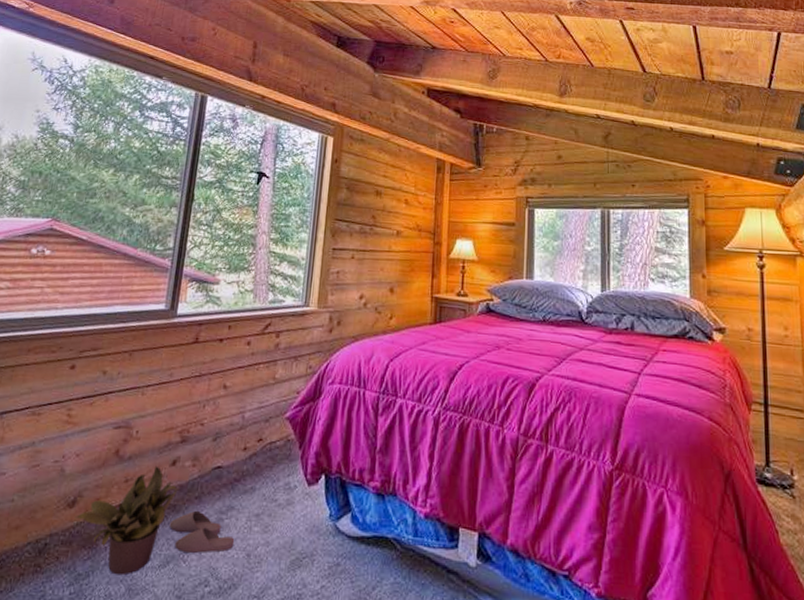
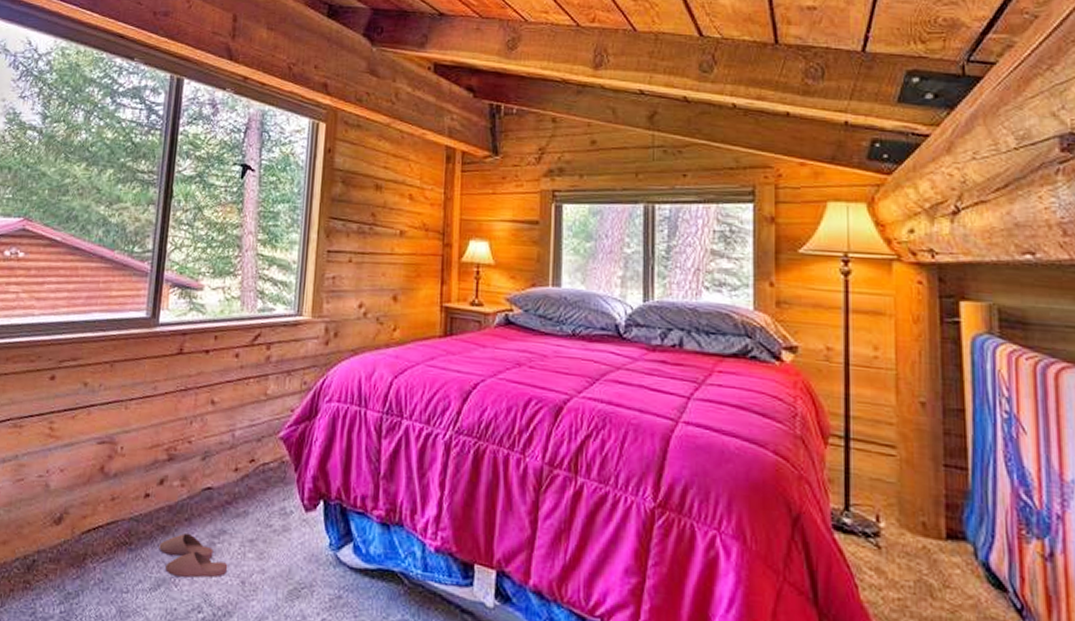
potted plant: present [74,465,180,576] -> none [61,484,168,597]

